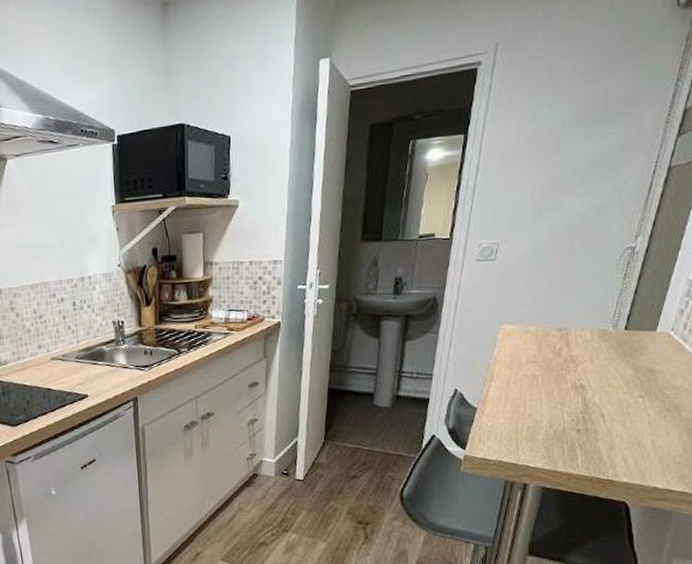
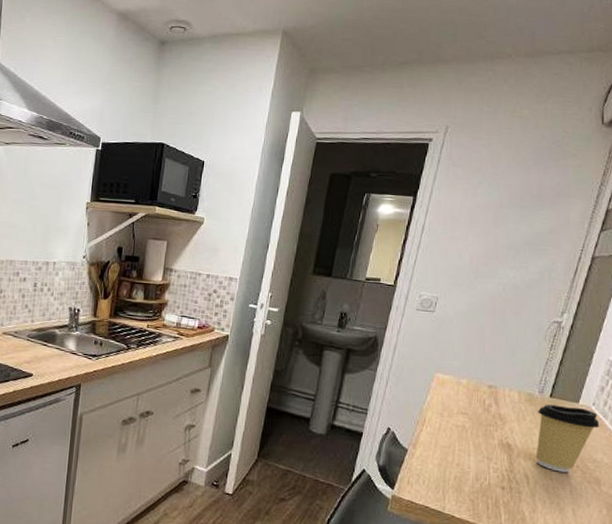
coffee cup: none [611,336,679,406] -> present [536,404,600,473]

